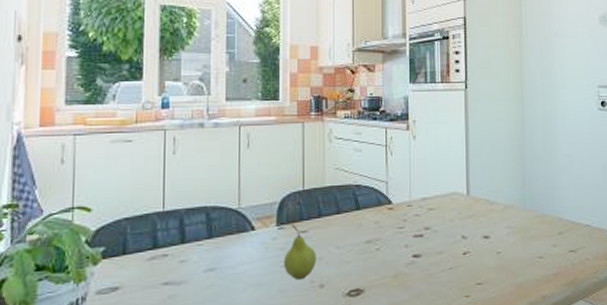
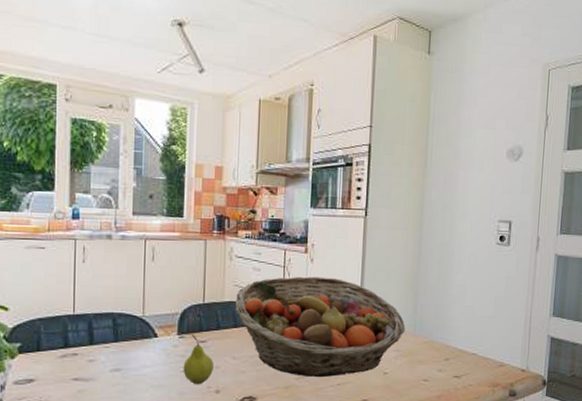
fruit basket: none [336,154,515,263] -> present [235,276,405,378]

